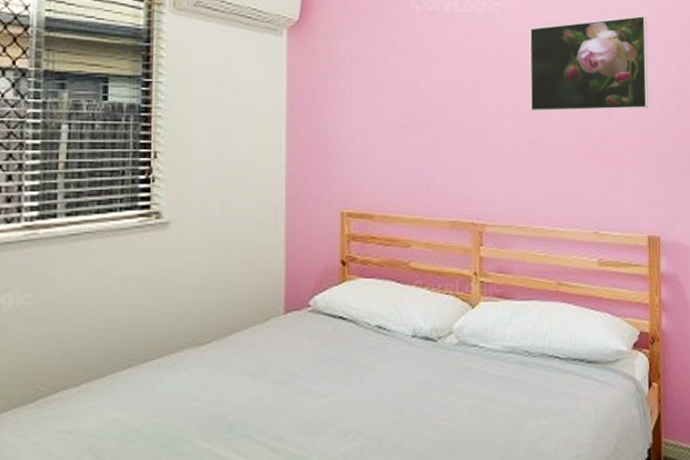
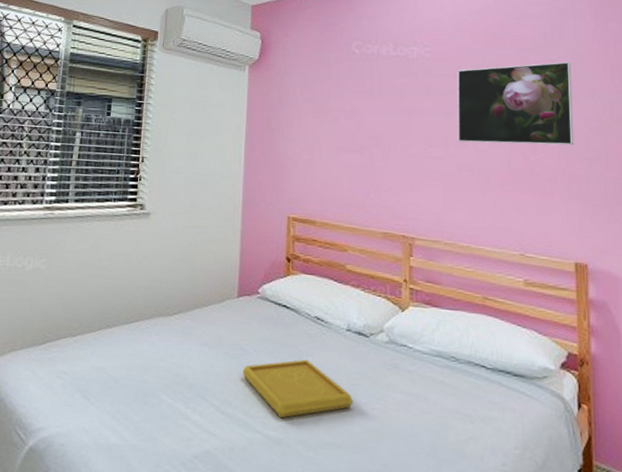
serving tray: none [294,375,421,446] -> present [242,359,354,419]

